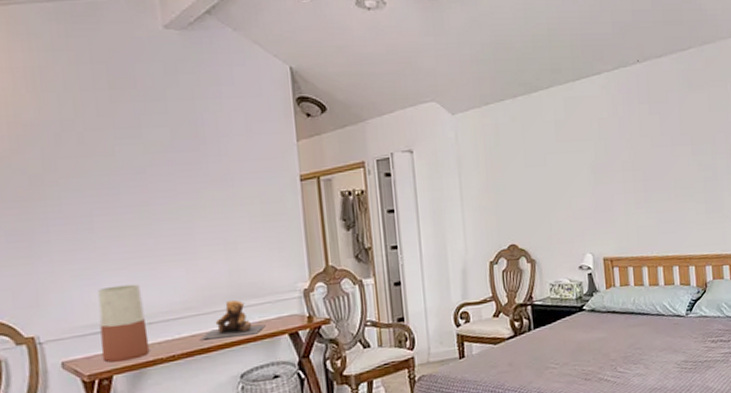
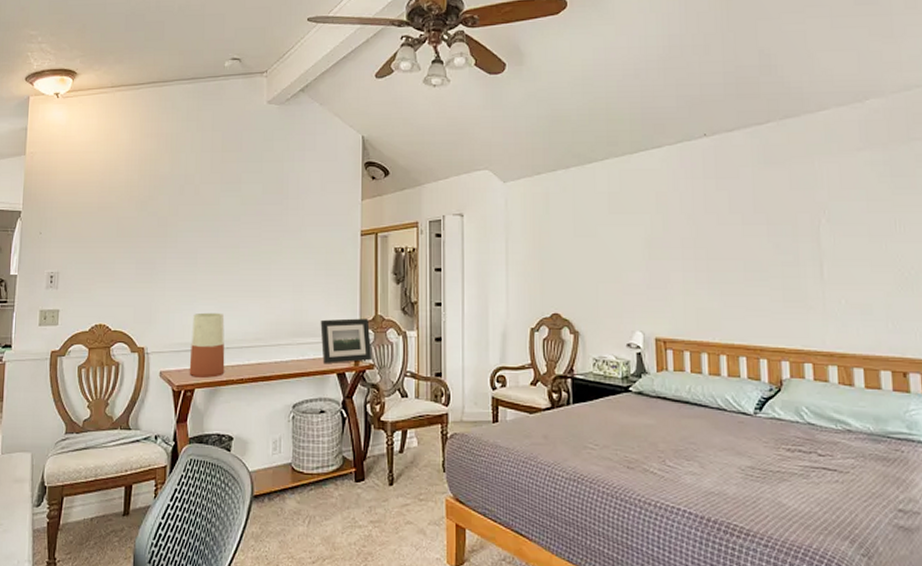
teddy bear: present [199,300,266,341] -> none [264,337,318,370]
picture frame: none [263,271,328,326] -> present [320,318,372,365]

